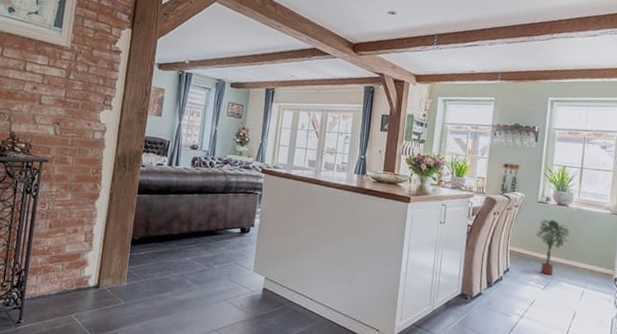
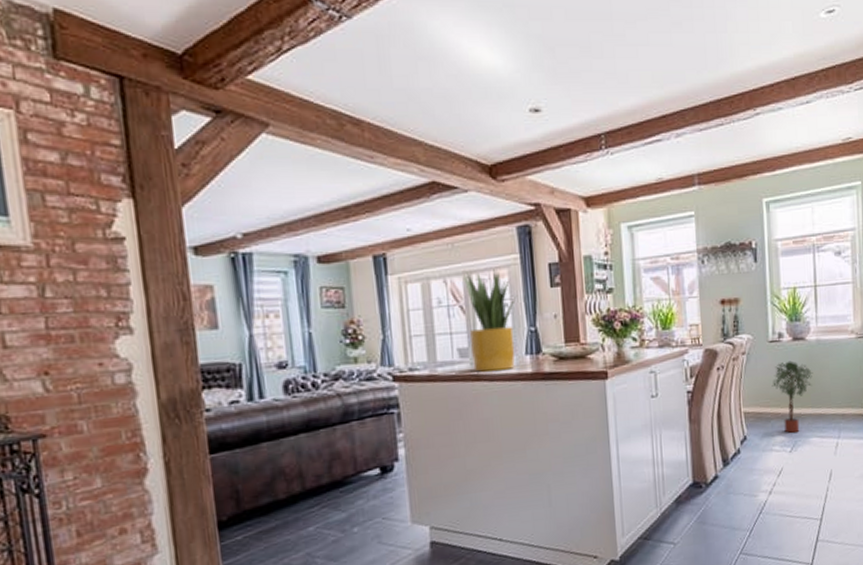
planter: none [316,110,356,181] -> present [464,268,517,372]

